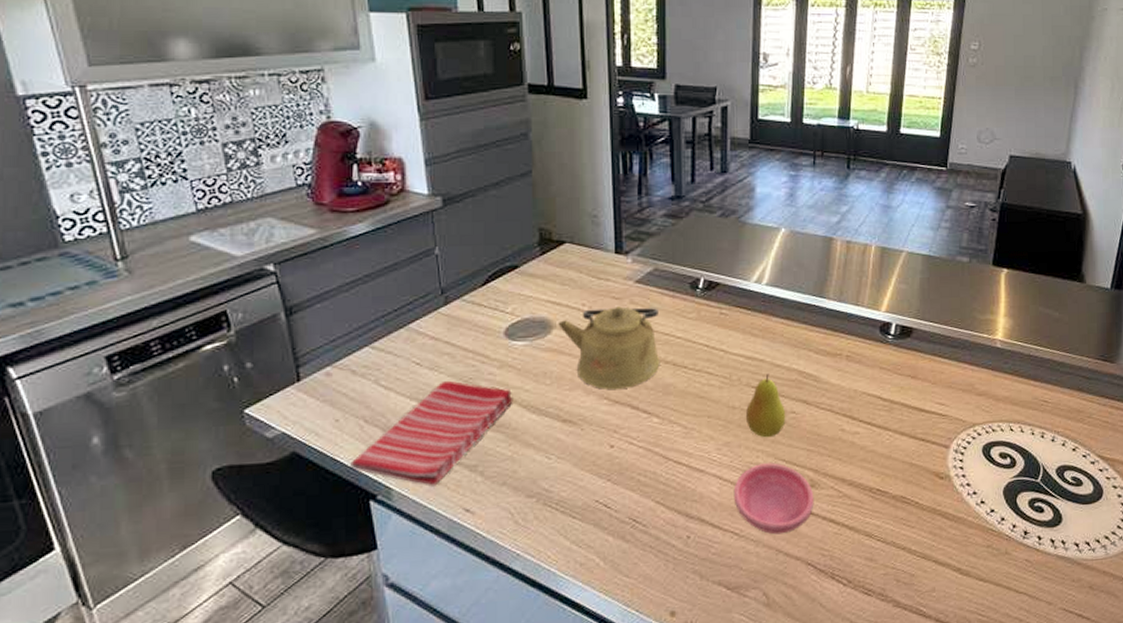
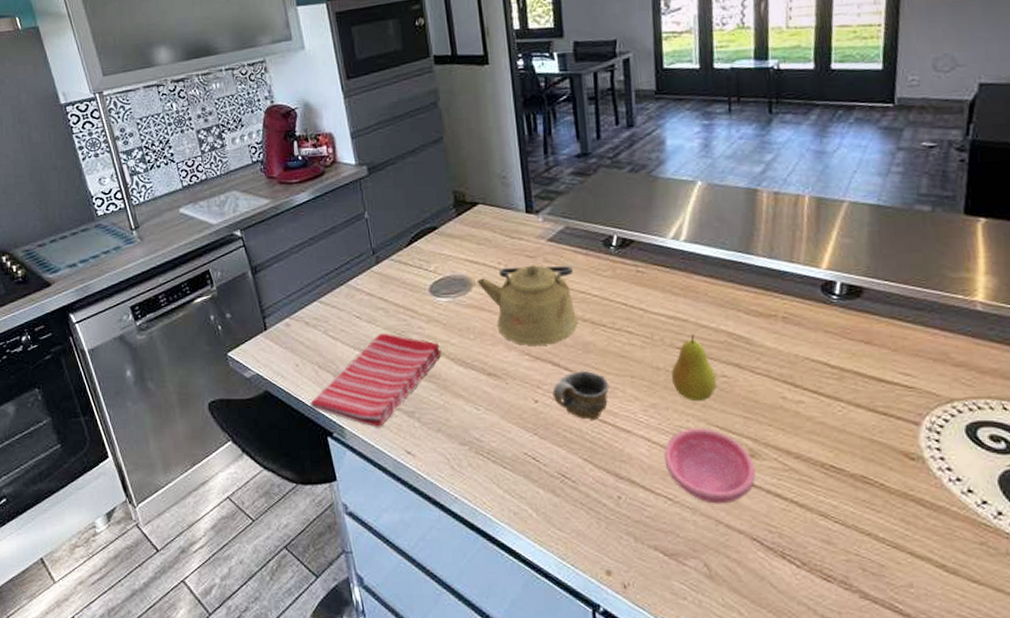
cup: none [629,413,686,462] -> present [552,371,609,420]

